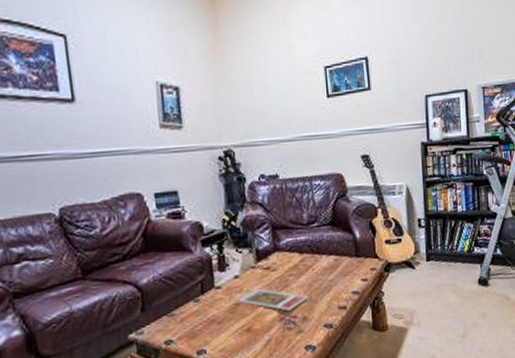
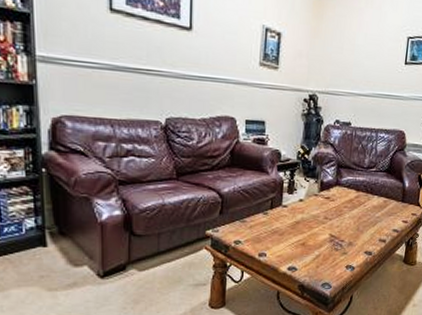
comic book: present [238,288,309,311] -> none [299,213,357,235]

